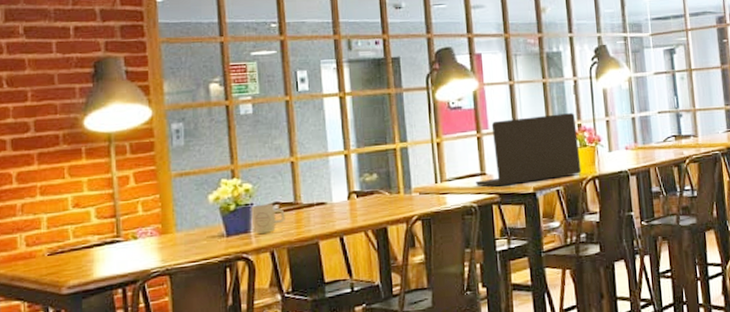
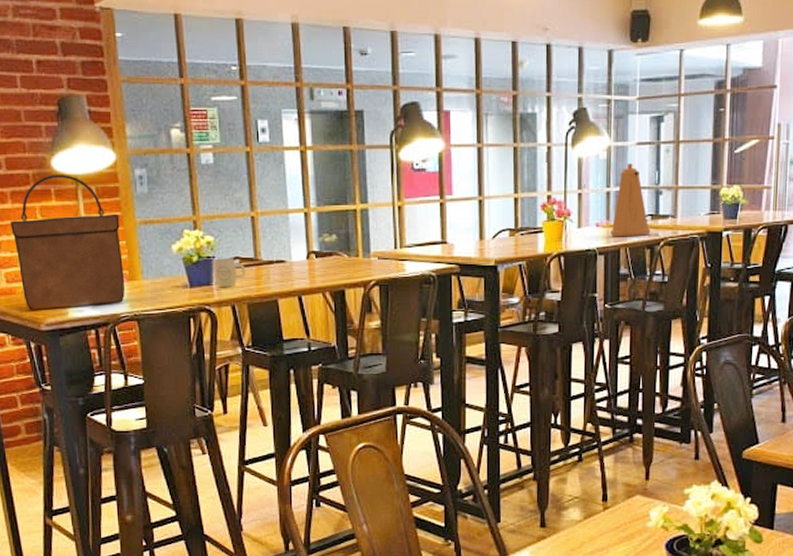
handbag: none [34,133,157,275] -> present [10,174,126,311]
laptop: present [475,113,581,187] -> none [435,183,547,257]
coffee pot: none [639,91,676,158] -> present [610,163,651,237]

